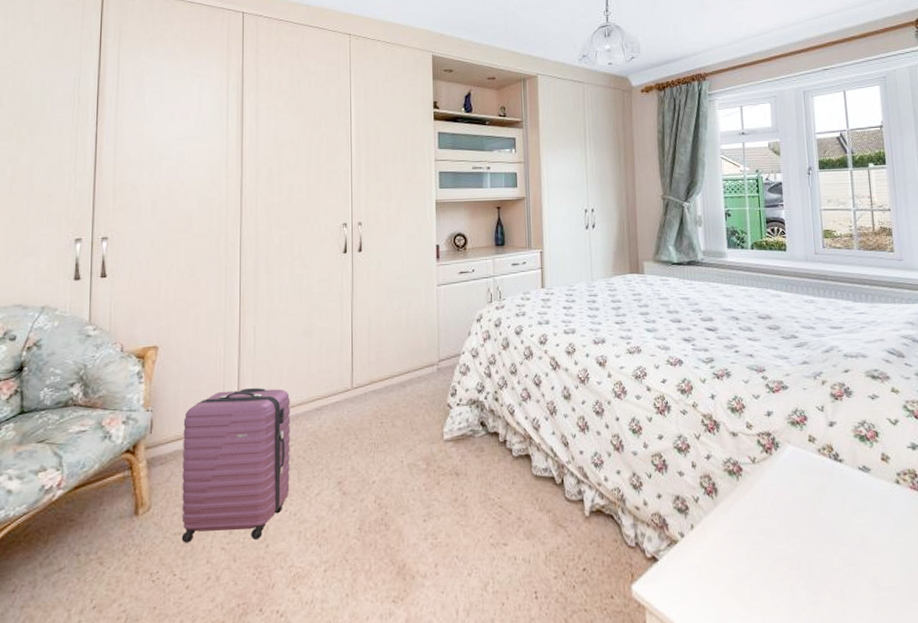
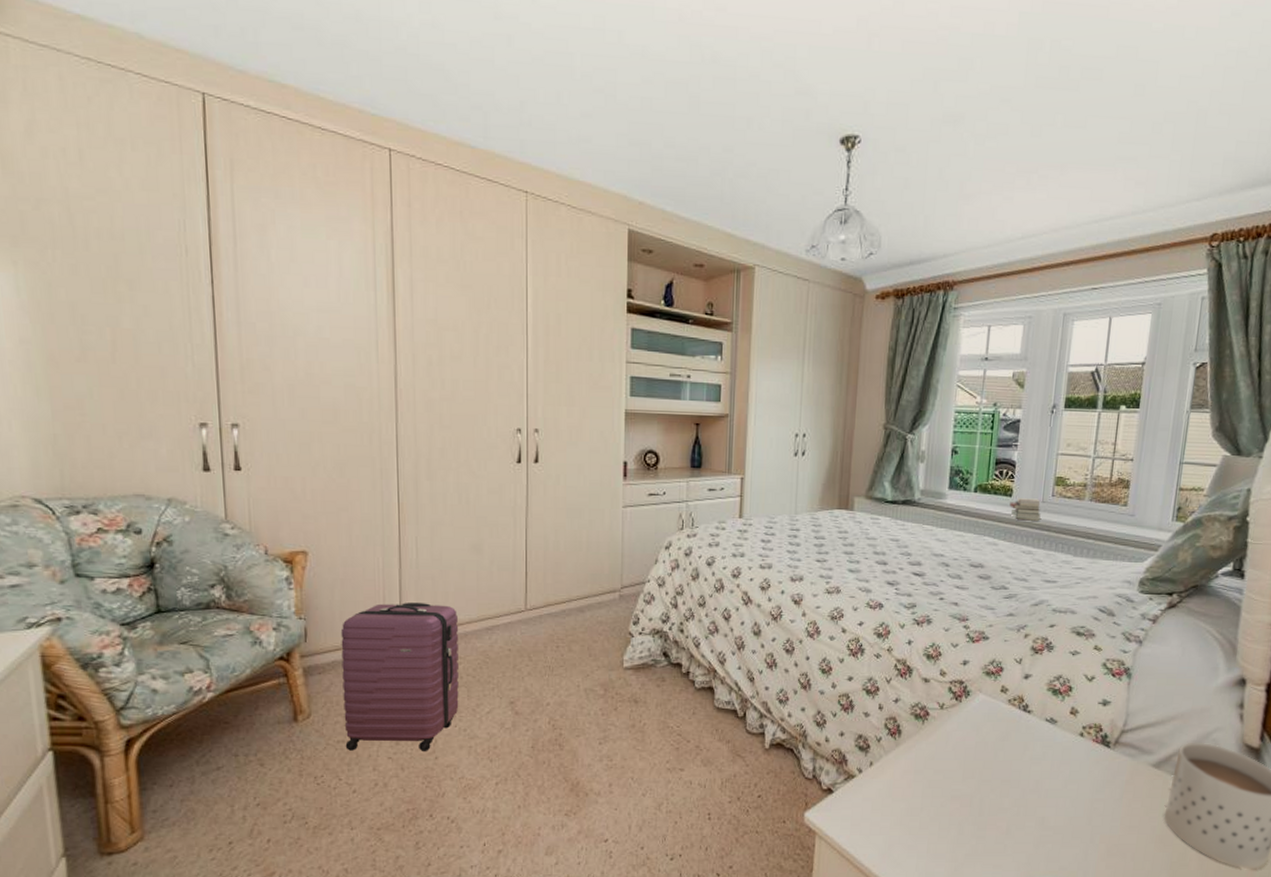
books: none [785,251,816,272] -> present [1009,498,1041,521]

